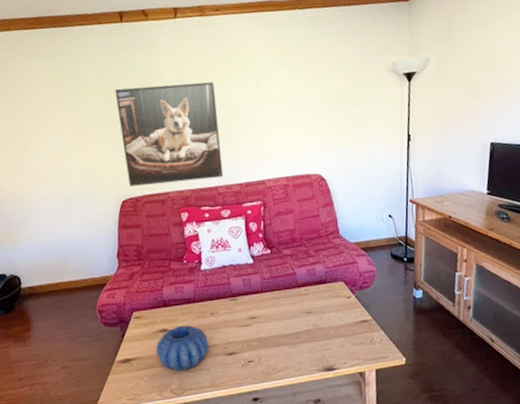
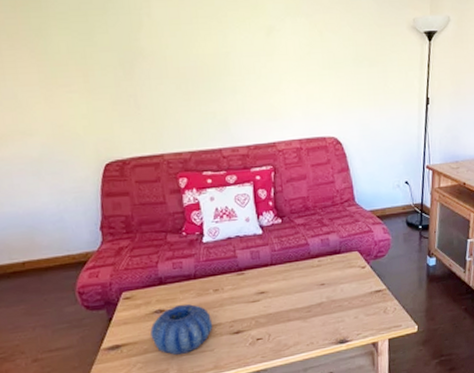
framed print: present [115,82,224,186] -> none [93,26,229,147]

